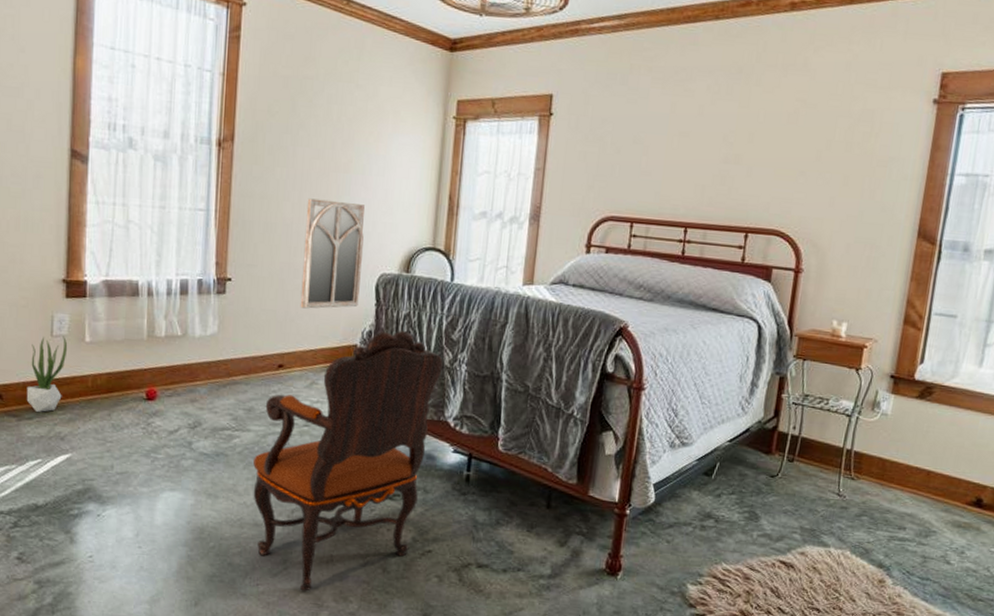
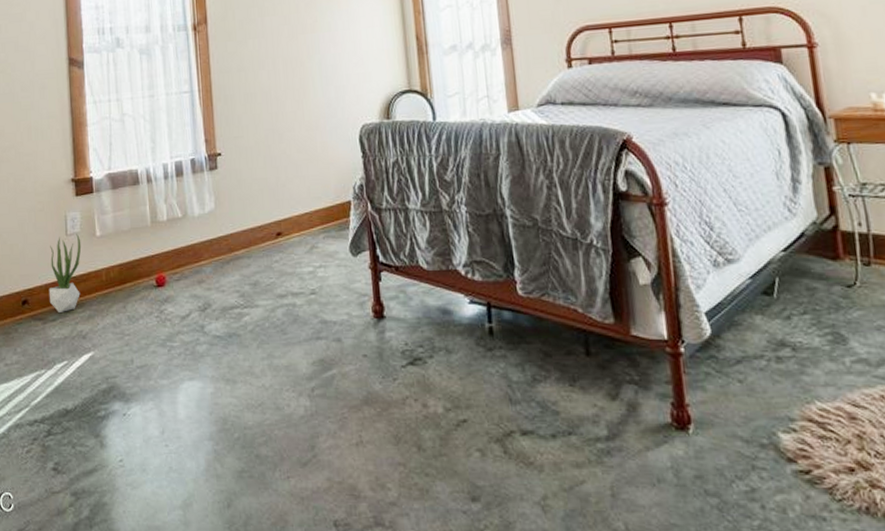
armchair: present [253,330,443,591] -> none [266,178,442,481]
home mirror: present [300,198,365,309] -> none [281,60,345,172]

